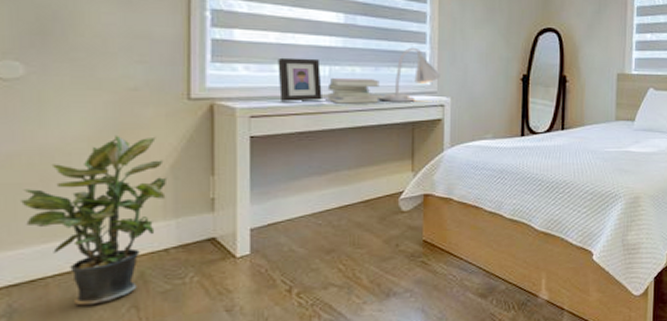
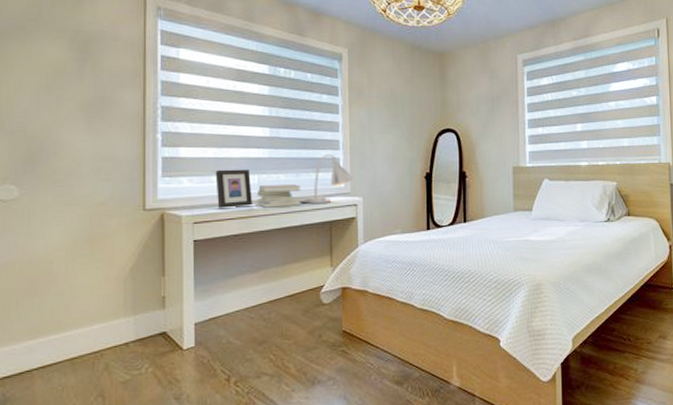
potted plant: present [21,135,168,306] -> none [14,243,128,395]

